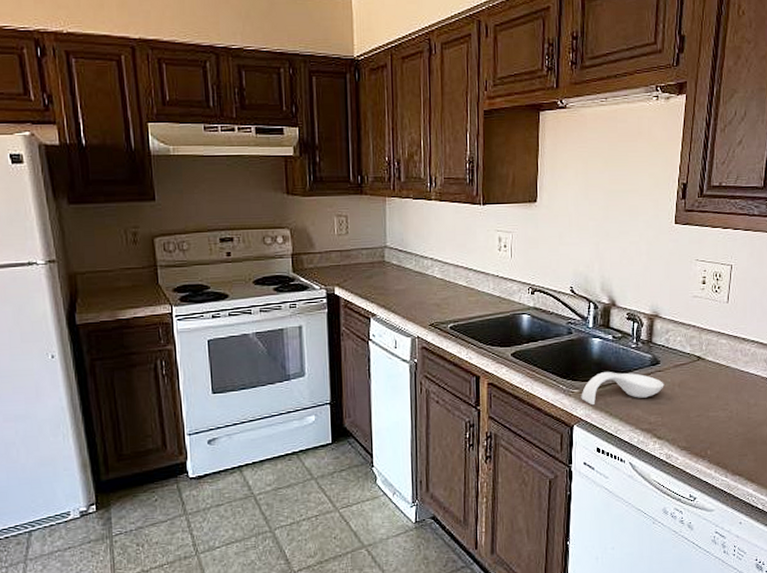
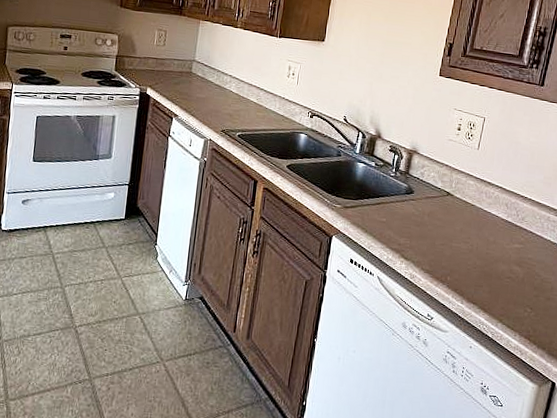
spoon rest: present [581,372,664,406] -> none [342,193,416,222]

